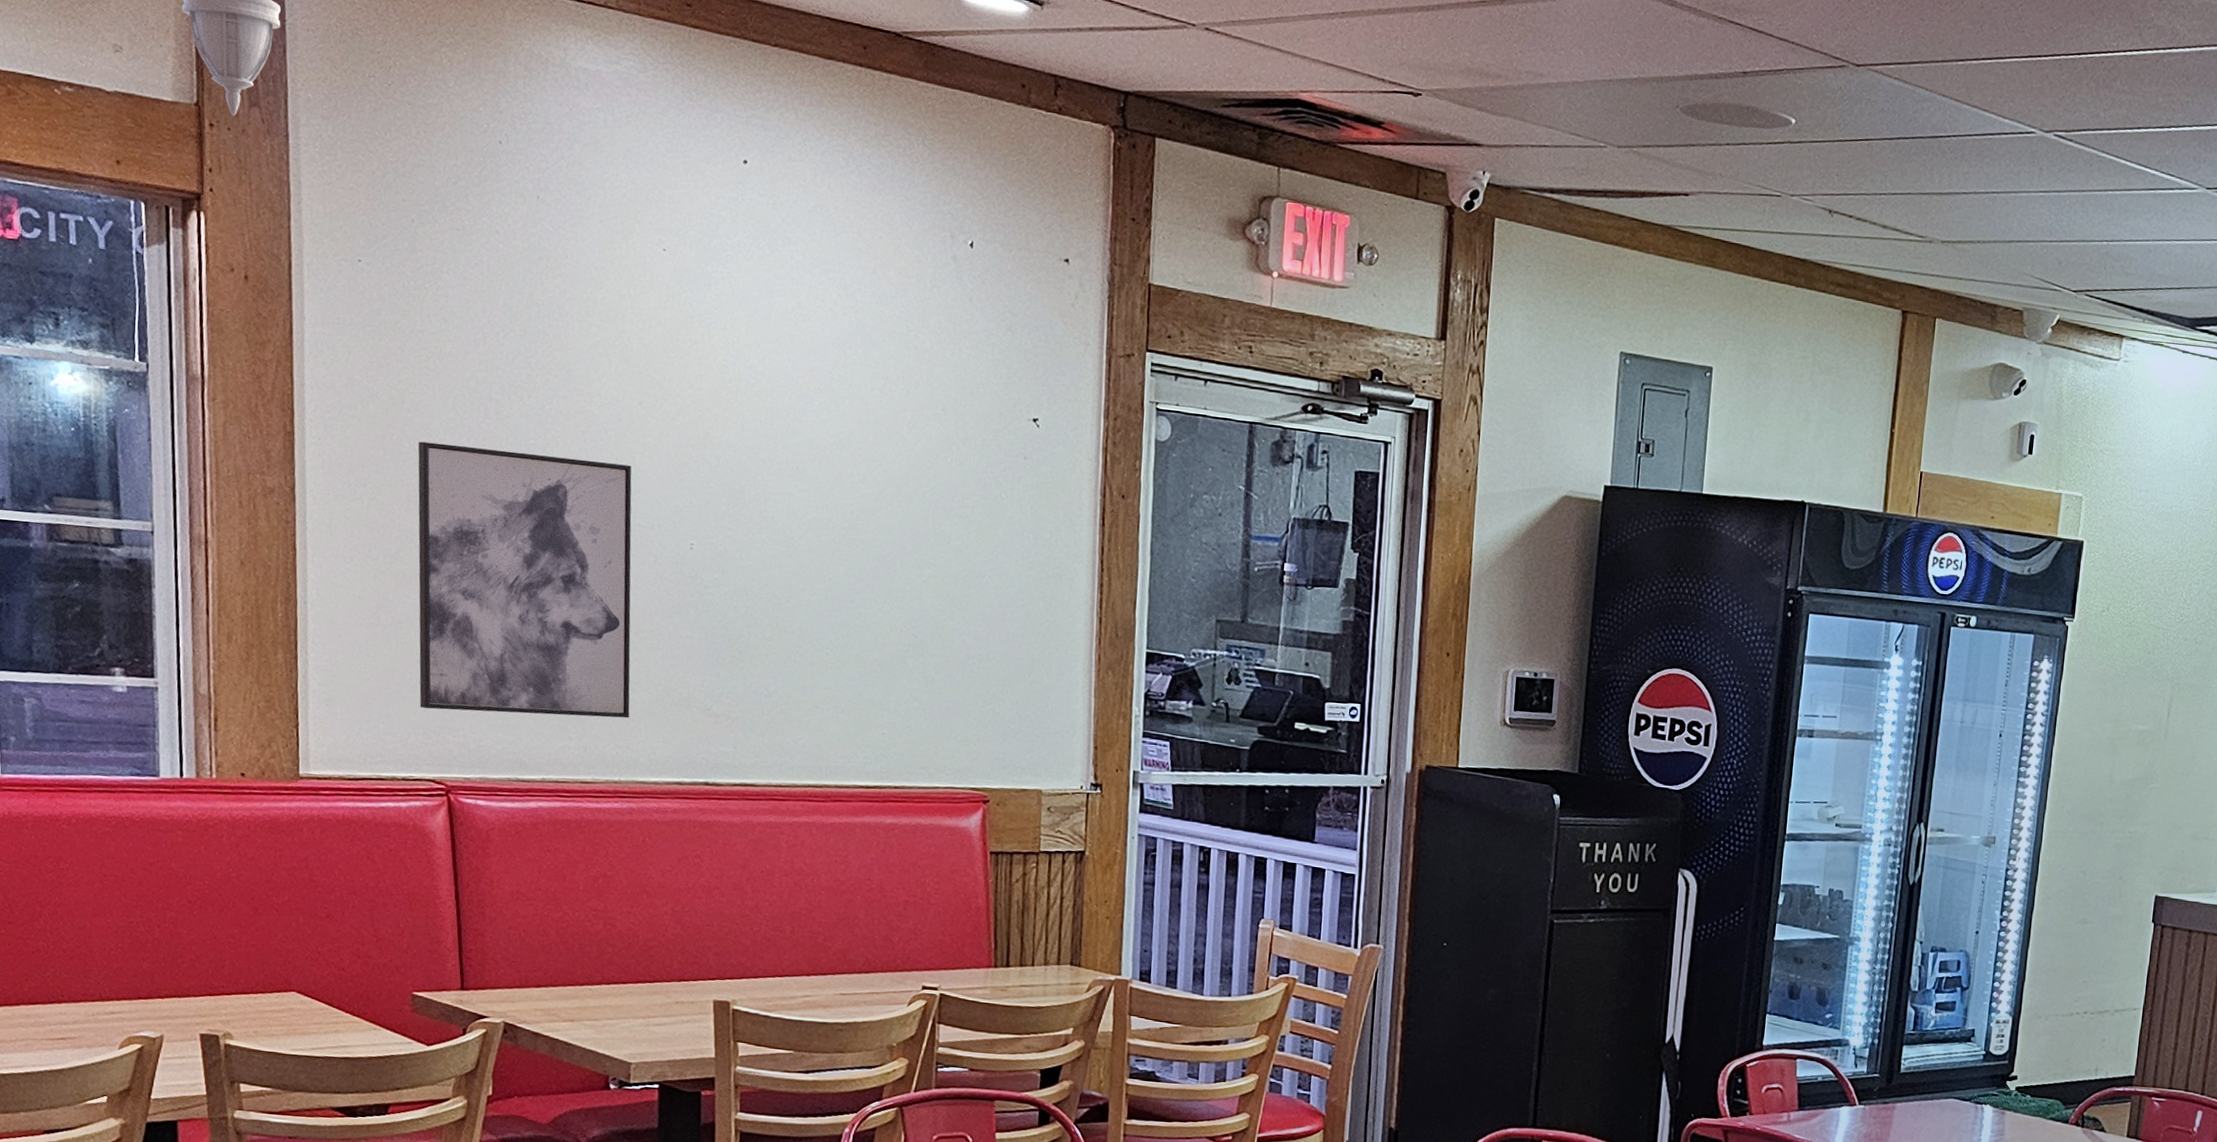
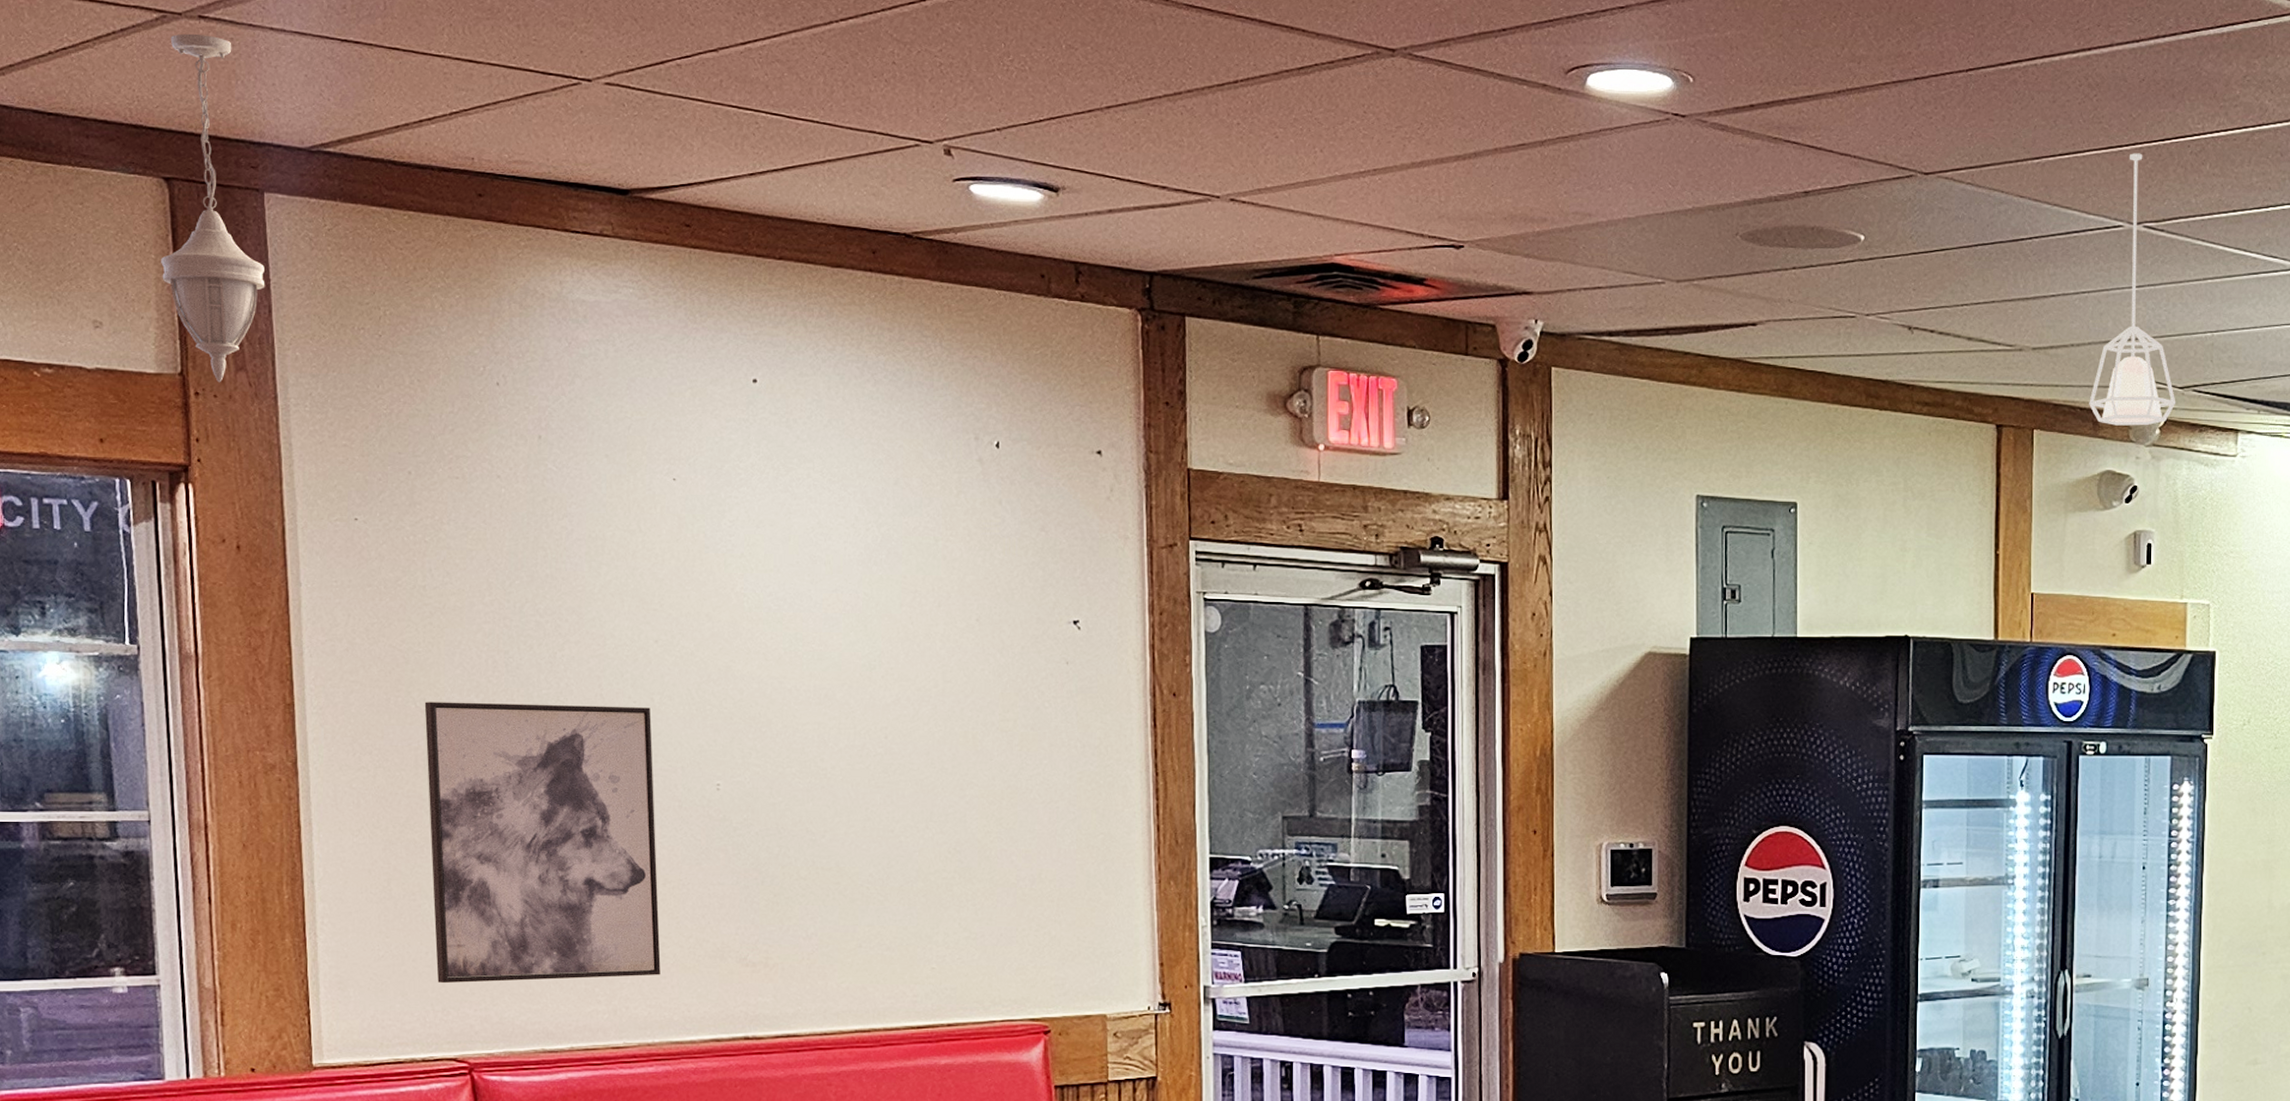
pendant lamp: none [1989,64,2069,324] -> present [2089,153,2176,426]

